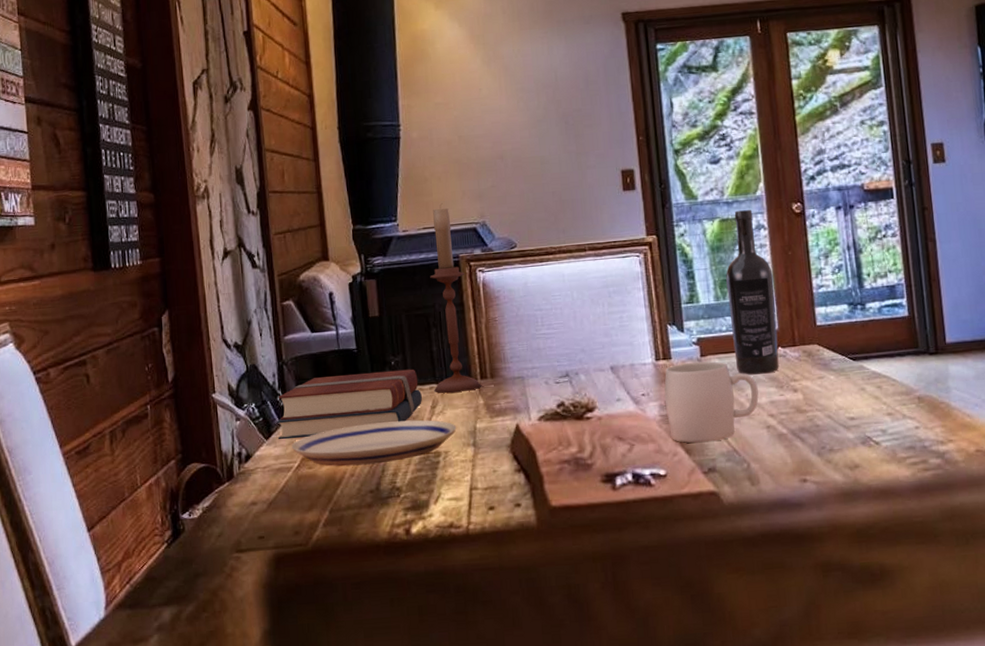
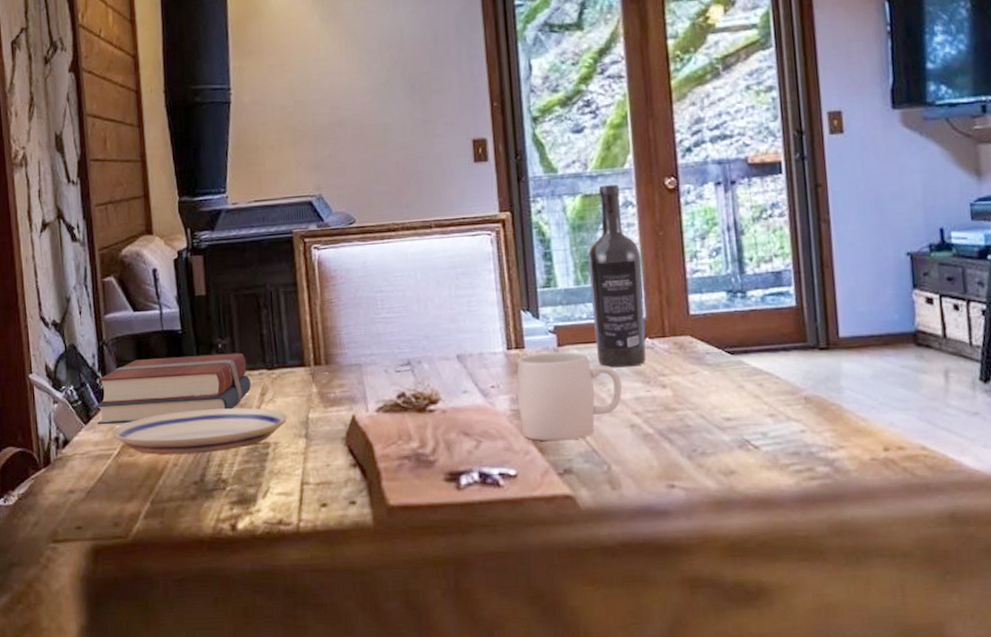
candlestick: present [430,203,482,393] -> none [261,174,316,380]

